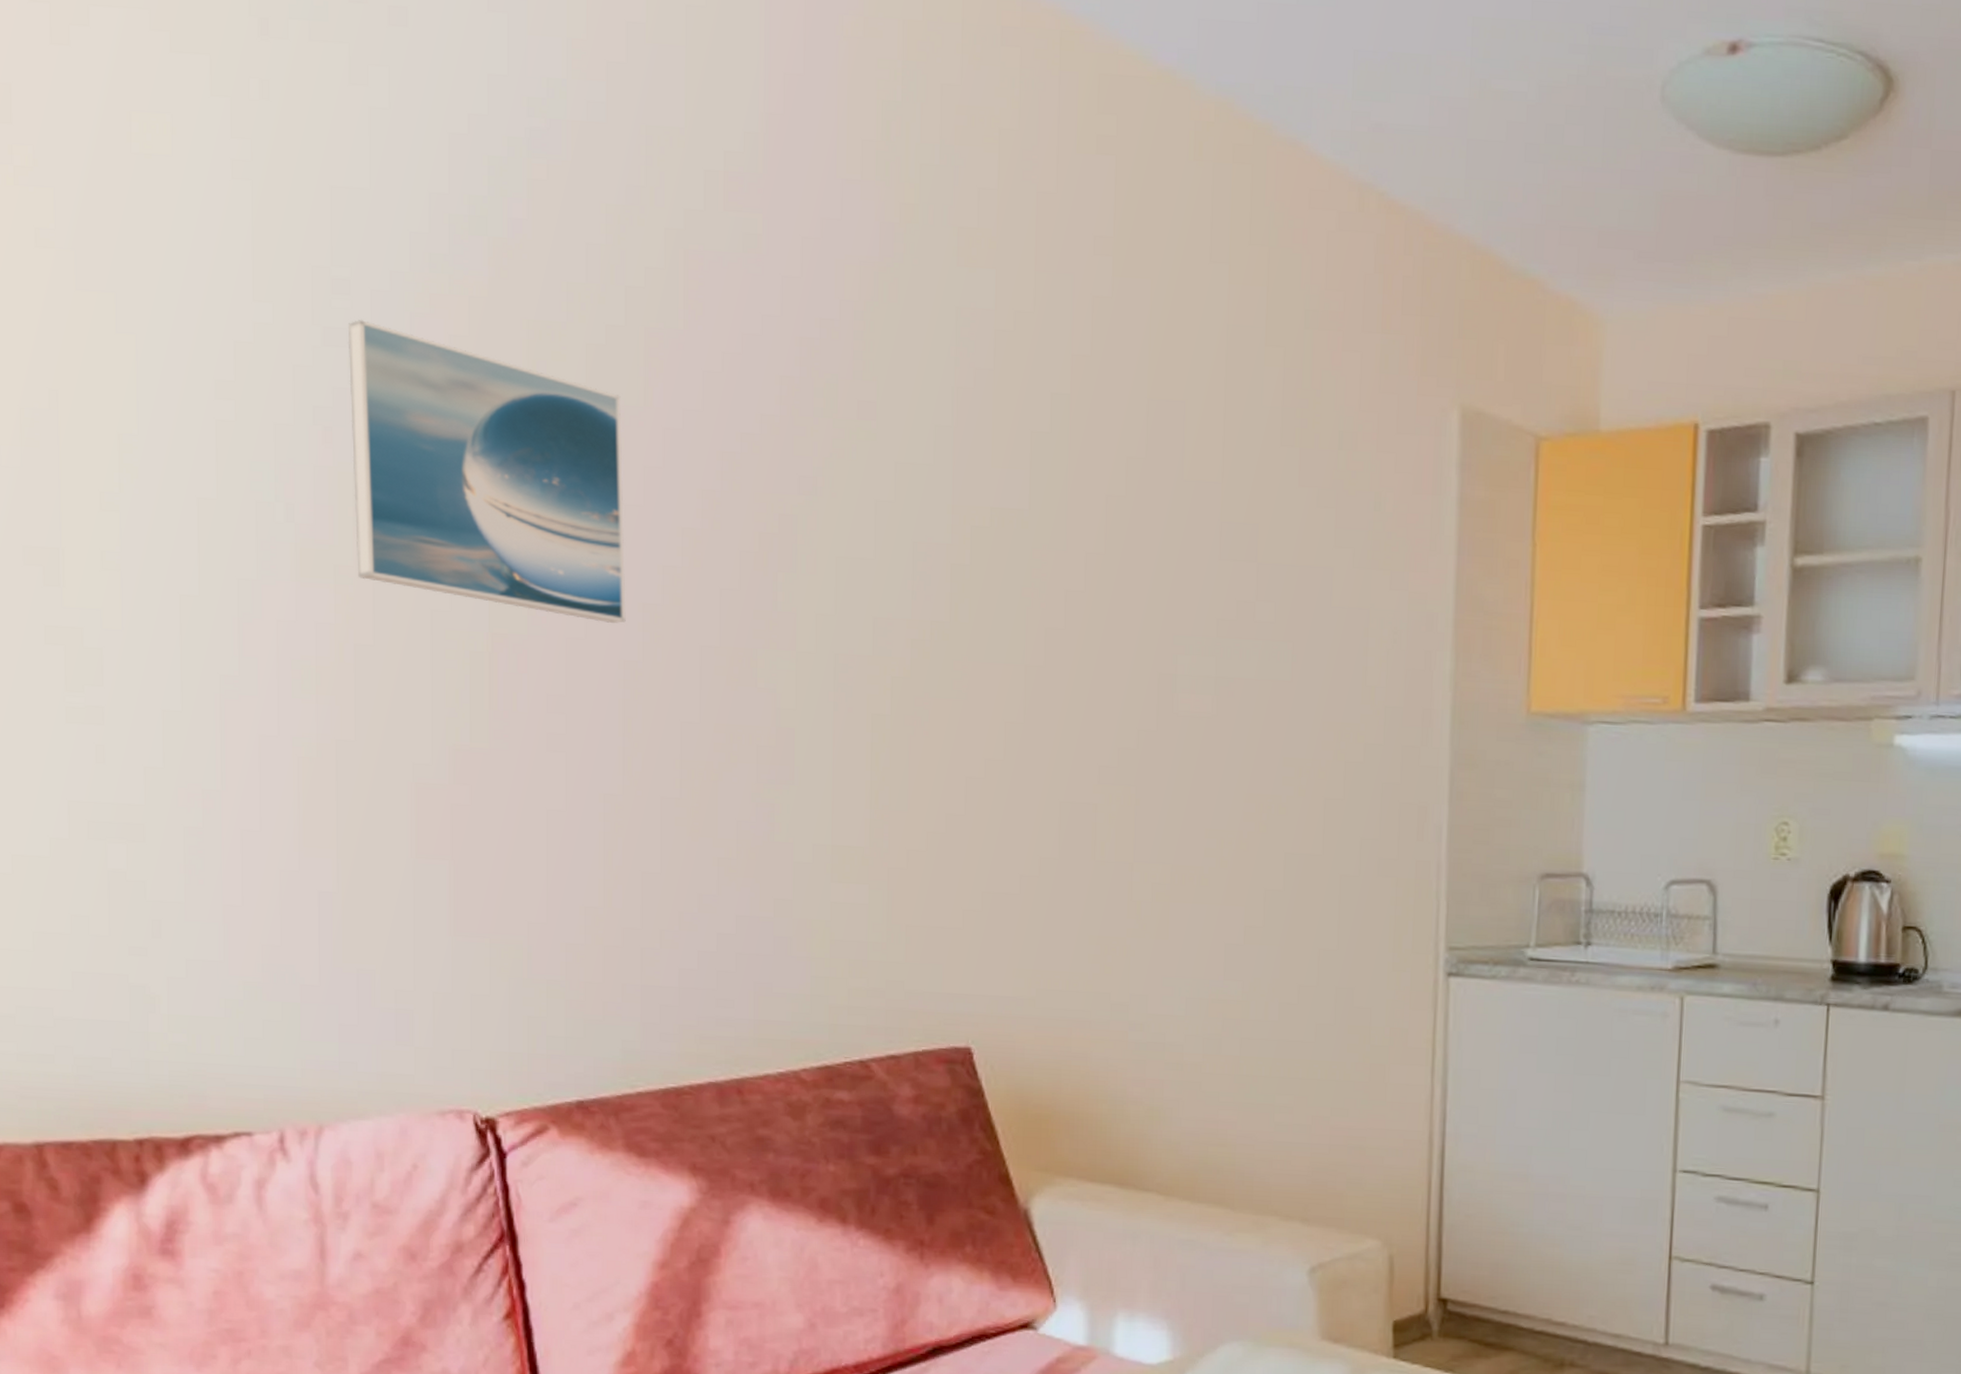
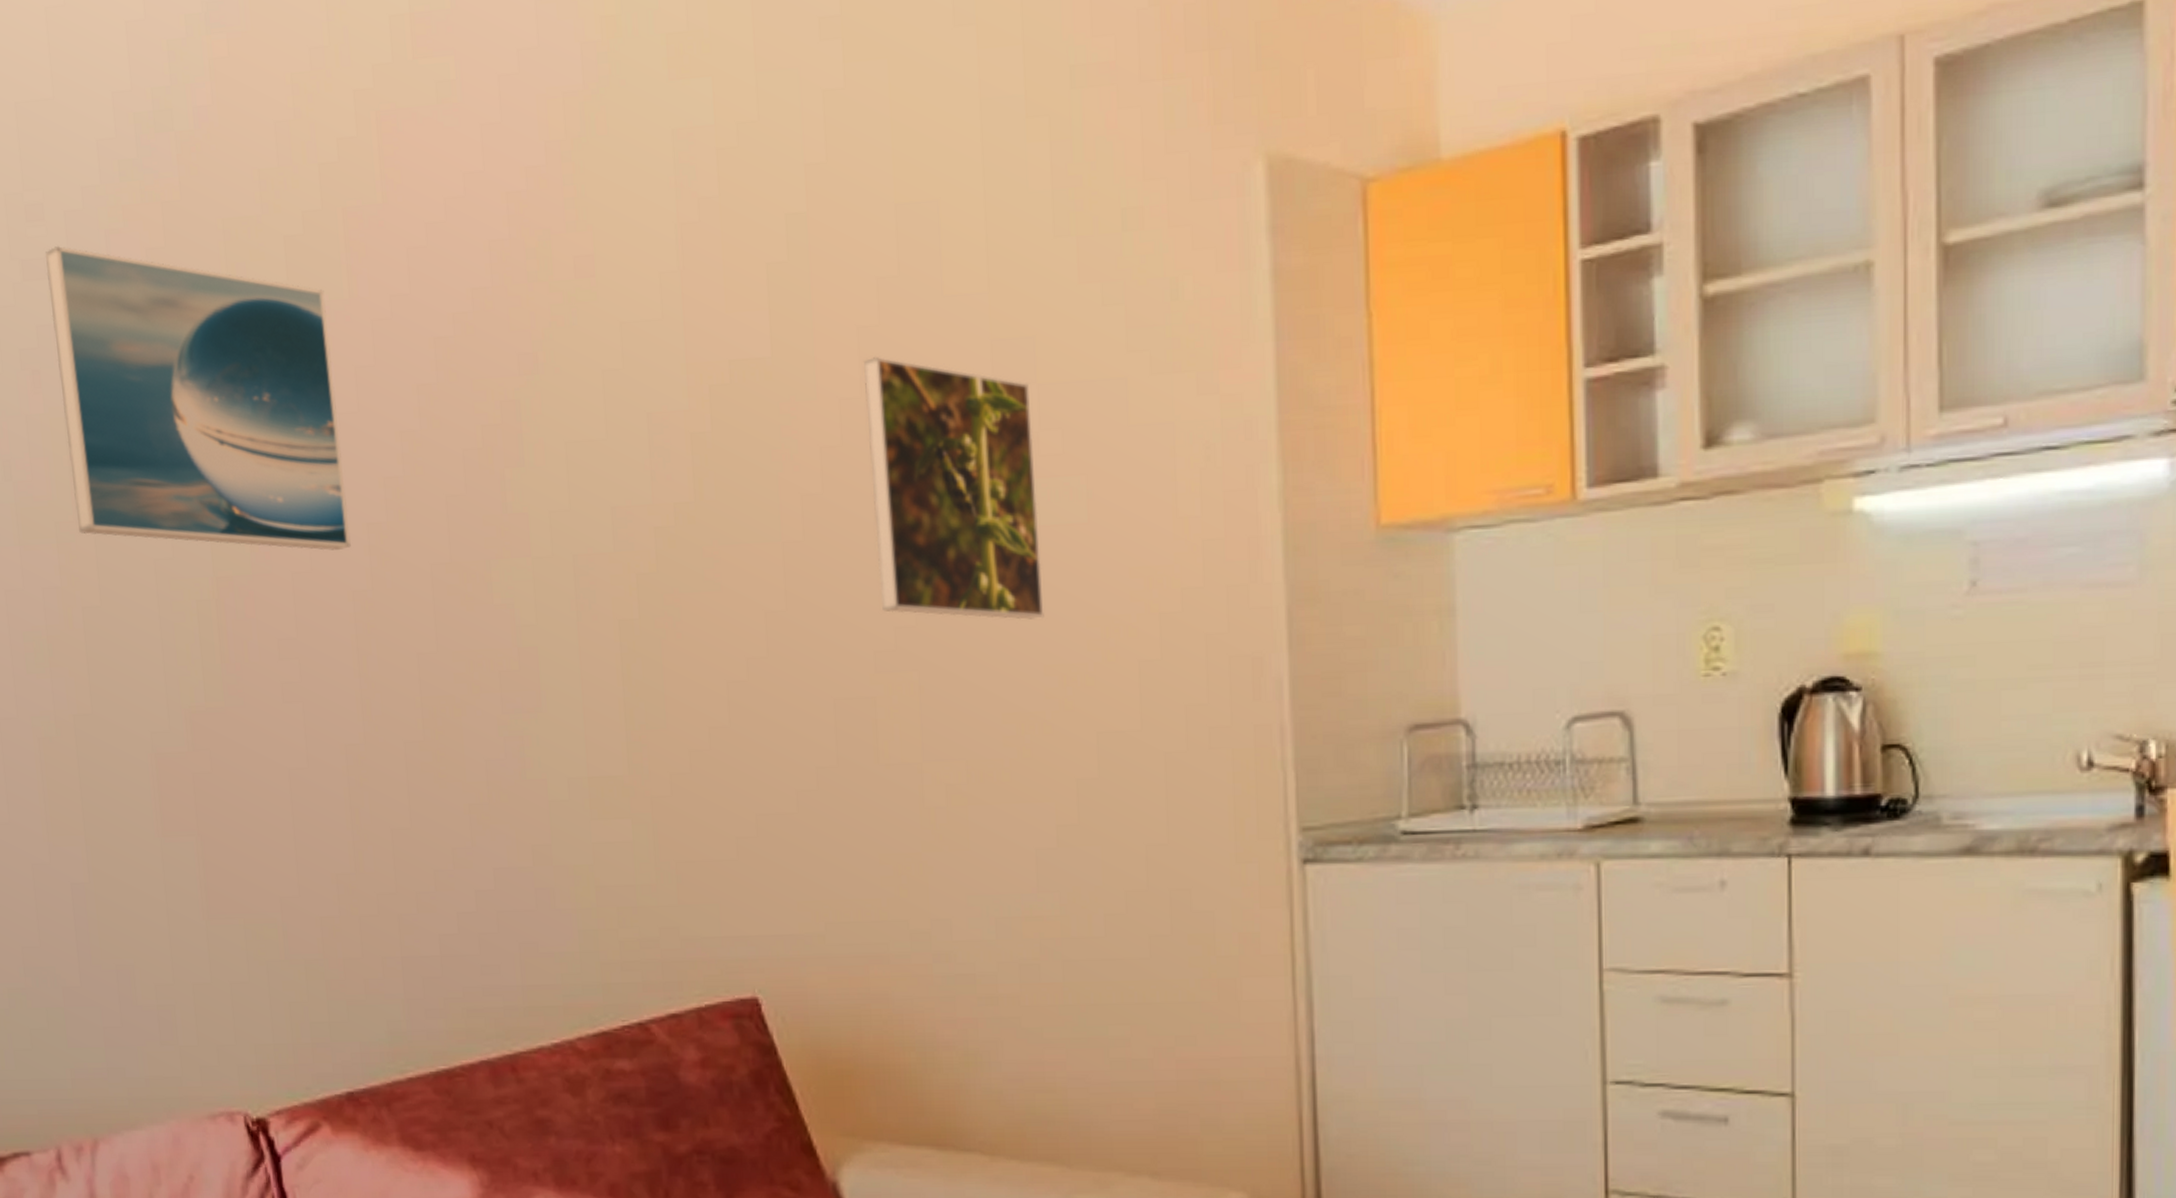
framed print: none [1108,521,1251,755] -> present [864,356,1044,620]

